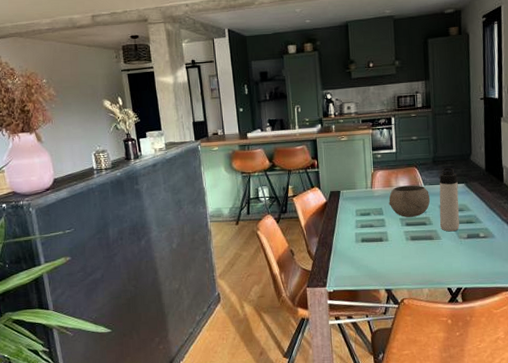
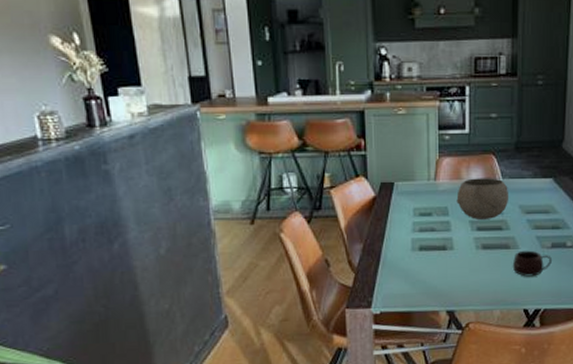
mug: none [436,240,468,262] -> present [512,250,552,277]
thermos bottle: present [439,167,460,232] -> none [519,156,545,239]

